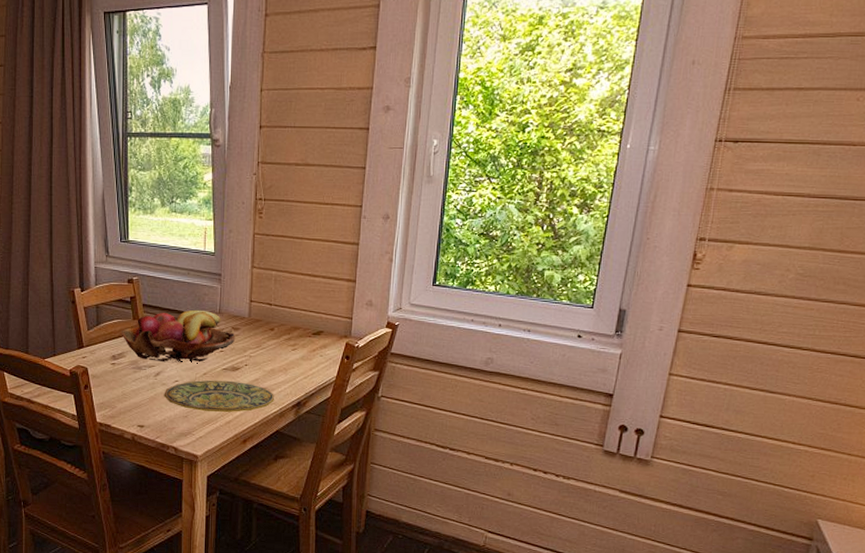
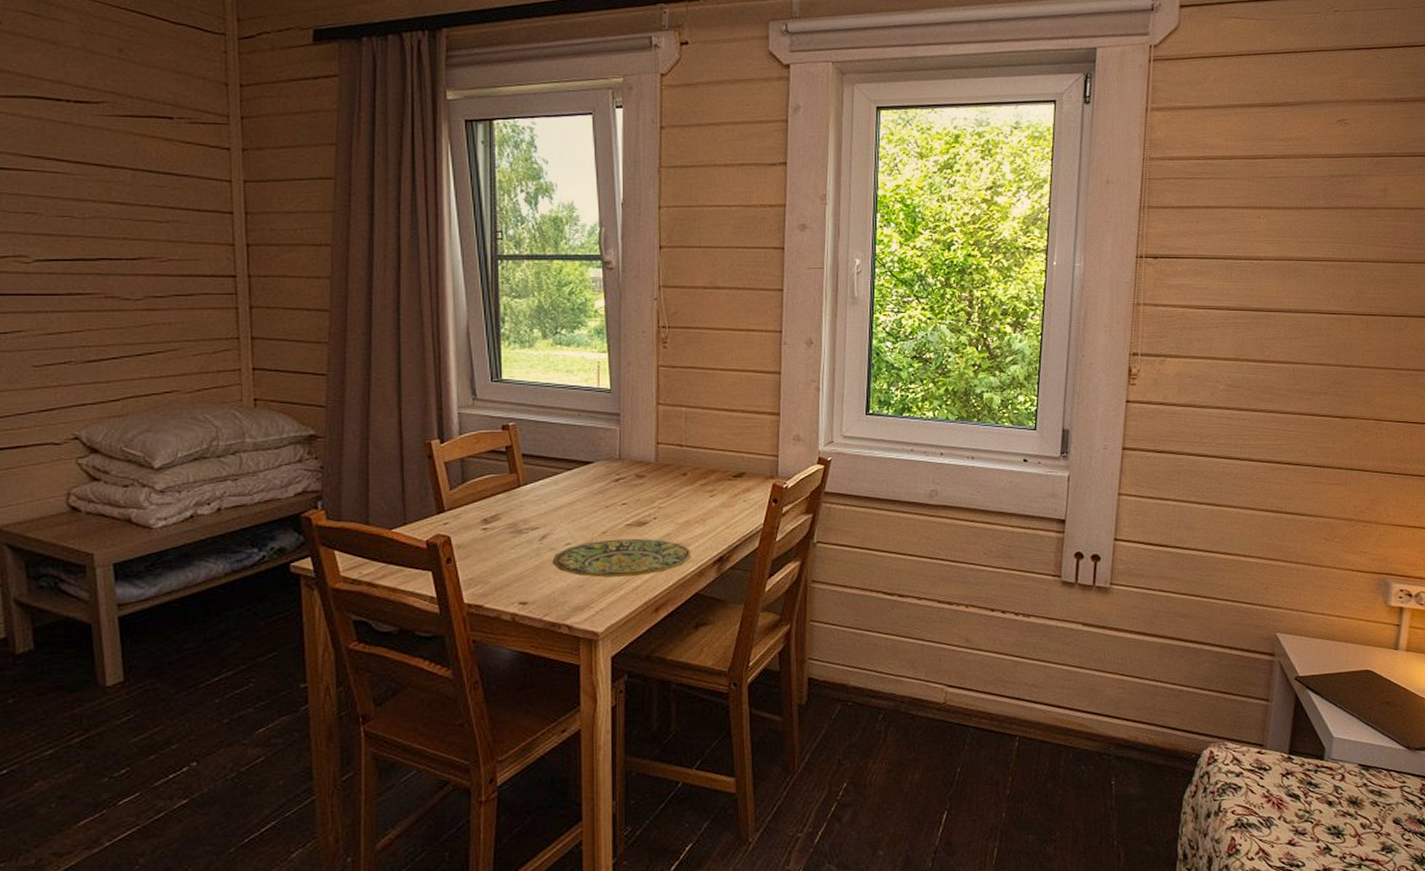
fruit basket: present [122,309,236,363] -> none [495,456,641,523]

